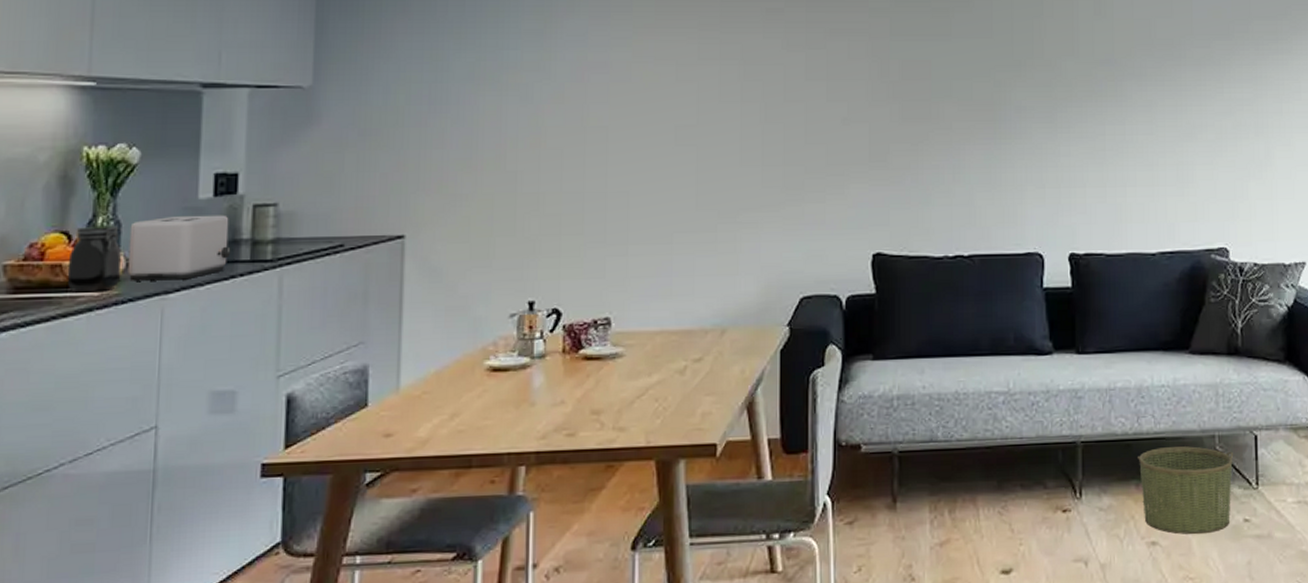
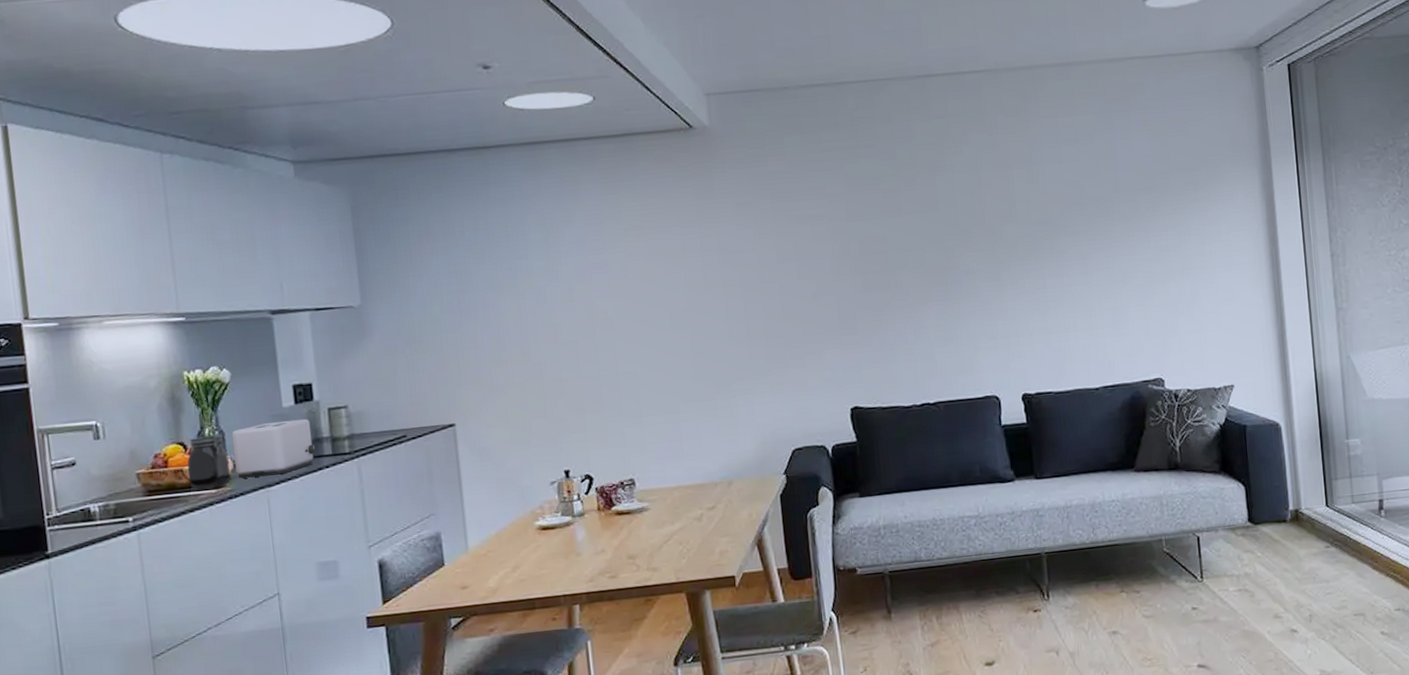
basket: present [1136,446,1234,534] -> none [1094,550,1180,624]

